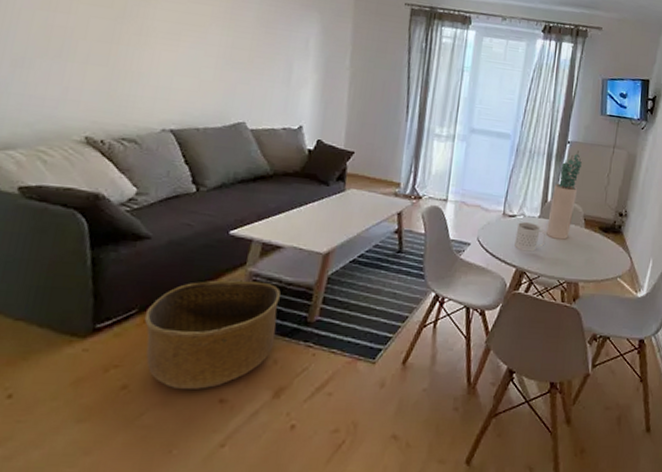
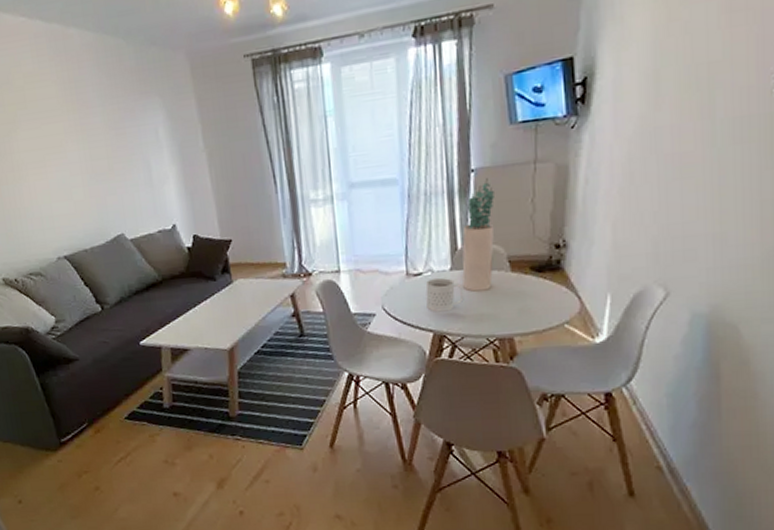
basket: present [143,280,281,390] -> none [94,385,206,488]

